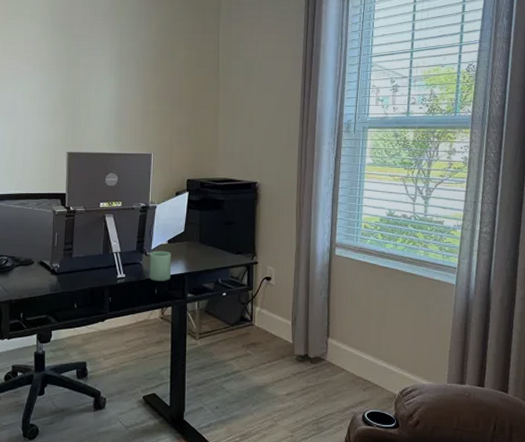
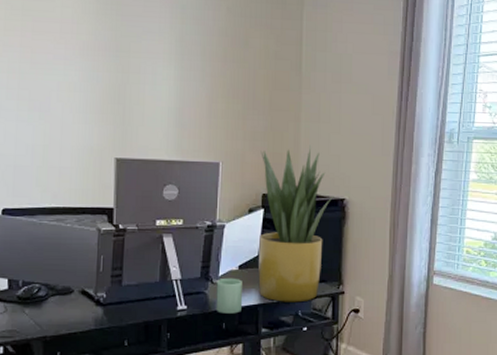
planter: none [184,138,248,271] -> present [258,146,334,303]

